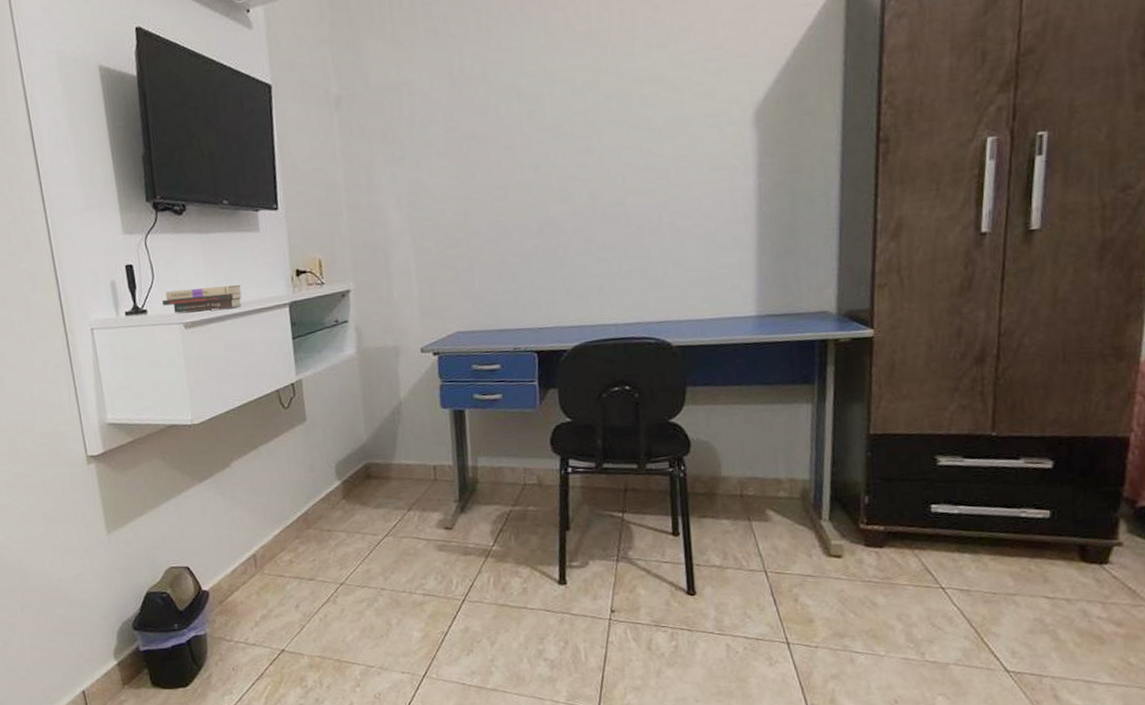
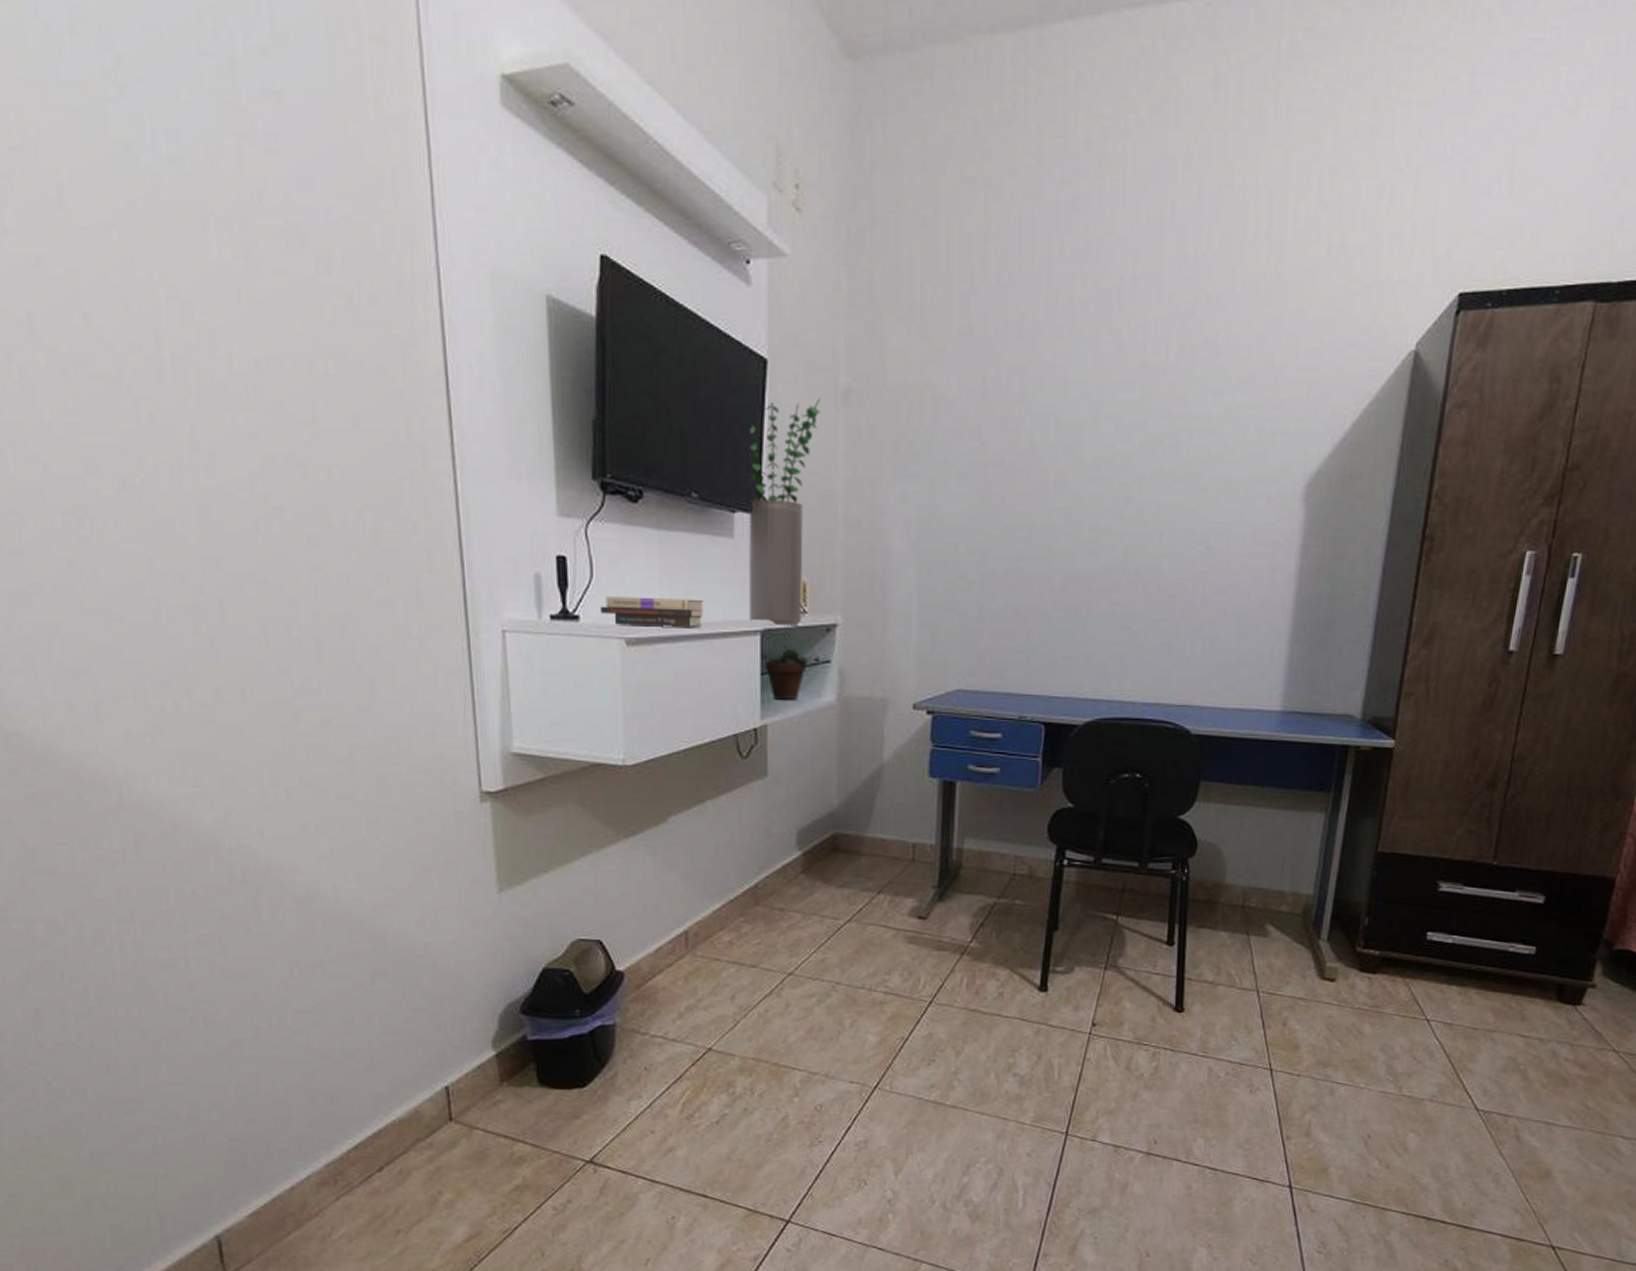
vase: none [263,109,321,299] -> present [748,399,821,626]
succulent plant: none [294,302,329,358] -> present [765,632,808,700]

